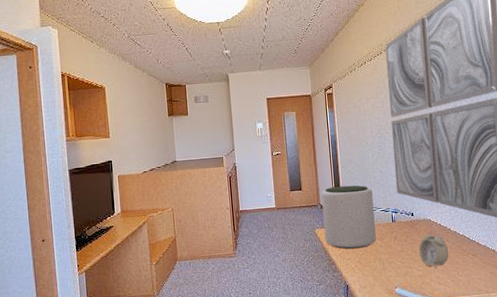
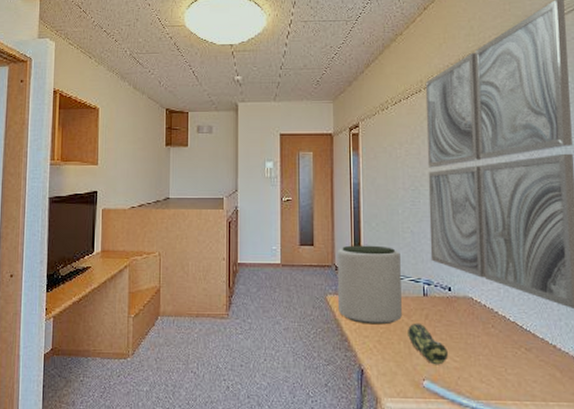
pencil case: none [381,244,413,275] -> present [408,323,448,365]
alarm clock: present [418,230,448,268] -> none [455,311,494,360]

